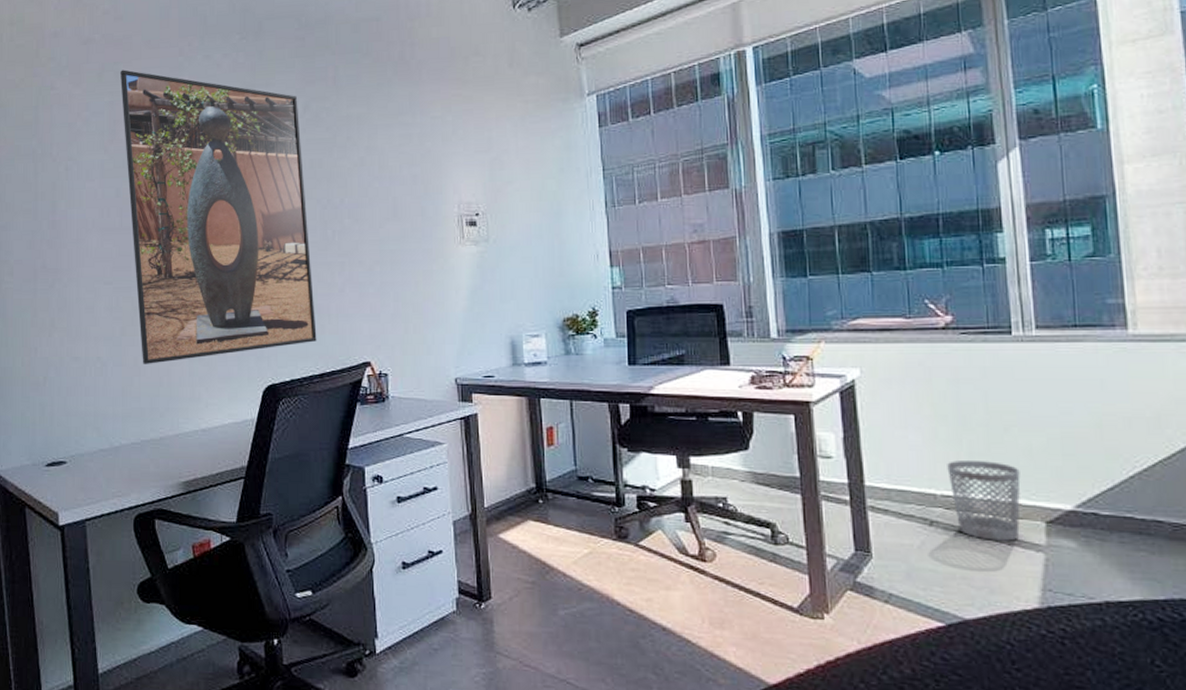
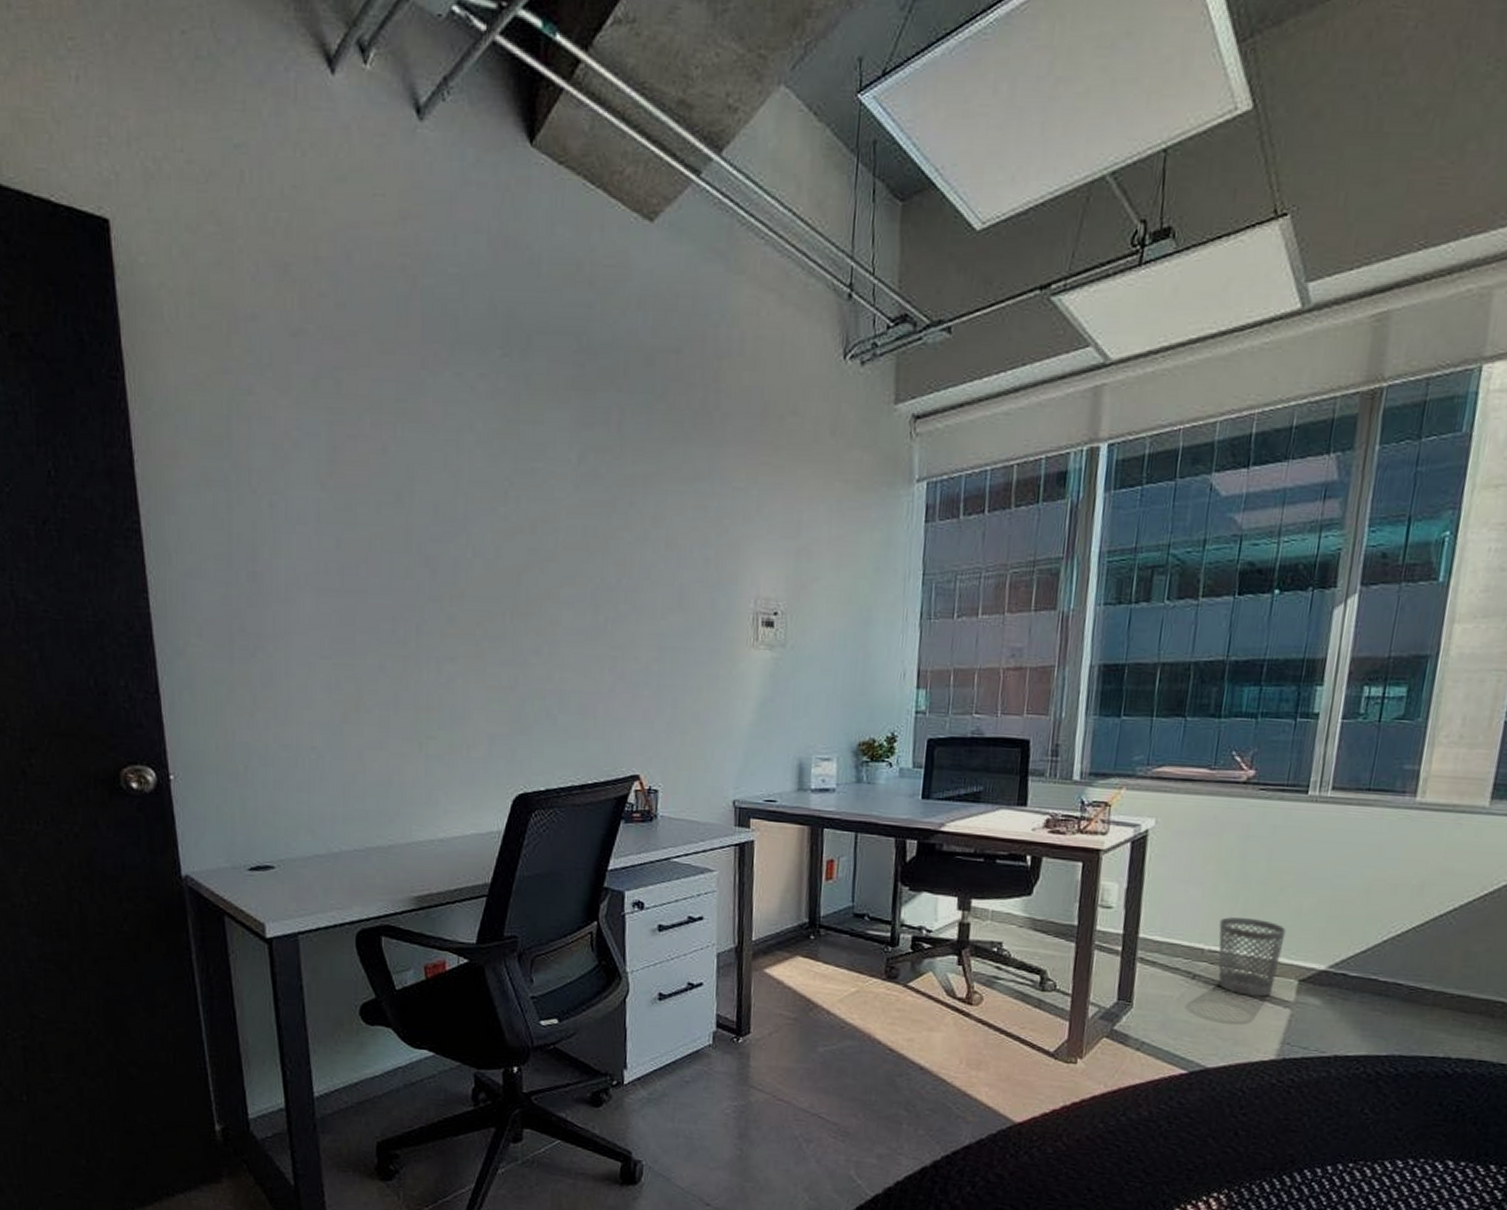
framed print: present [119,69,317,364] -> none [341,379,579,760]

